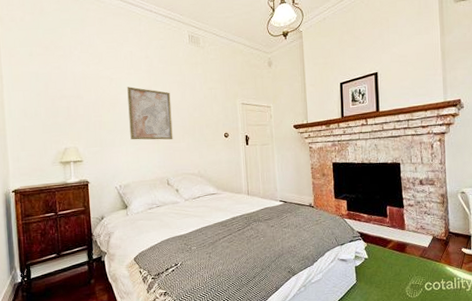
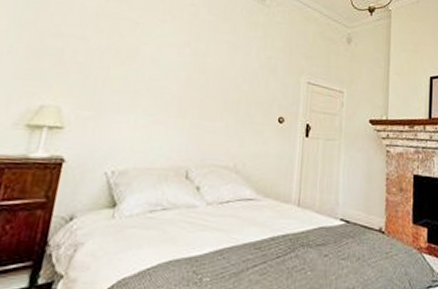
wall art: present [127,86,173,140] -> none [145,37,215,115]

